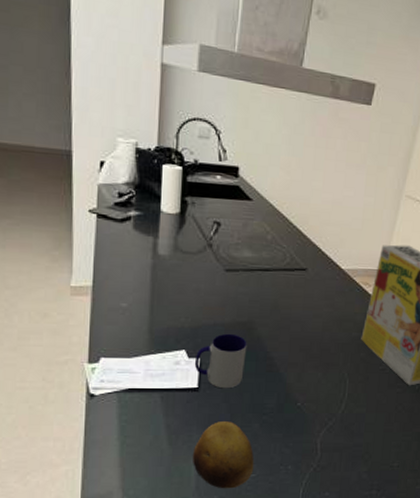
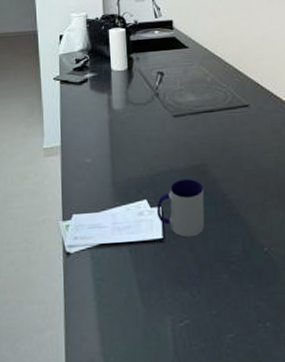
fruit: present [193,421,254,489] -> none [167,273,231,353]

